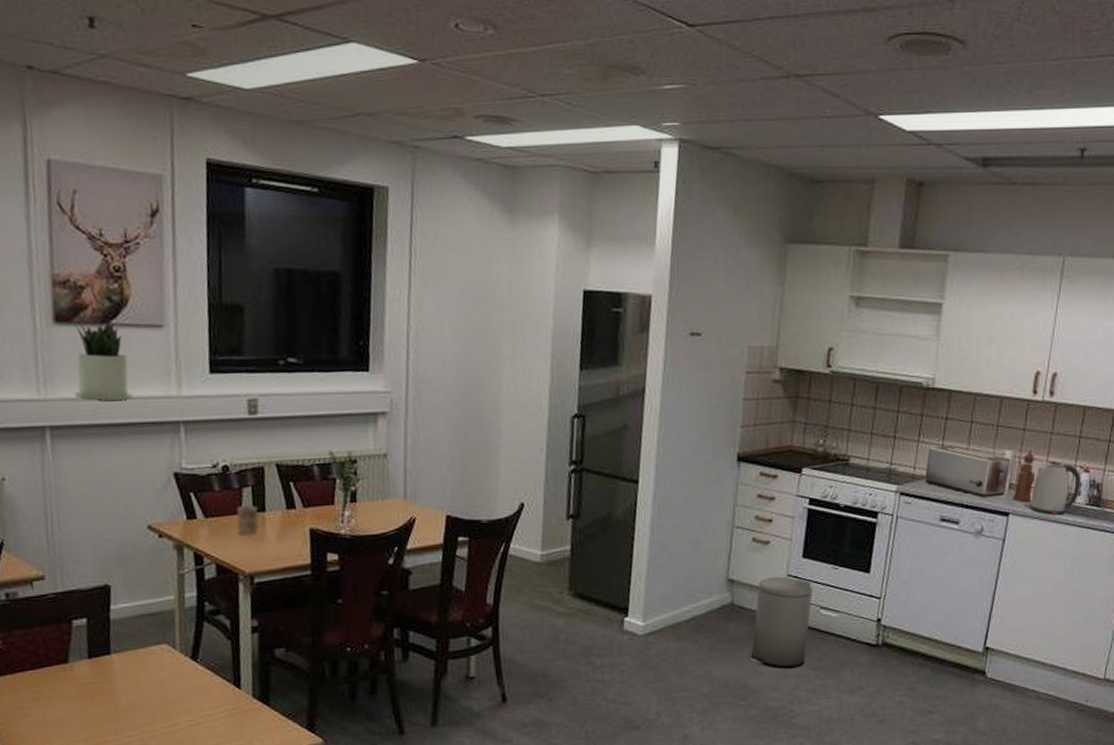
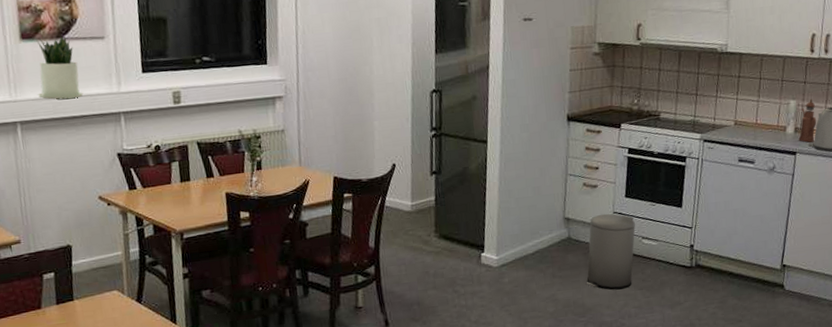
mug: present [236,505,267,535] -> none [167,176,191,201]
toaster: present [925,446,1011,498] -> none [723,99,795,141]

